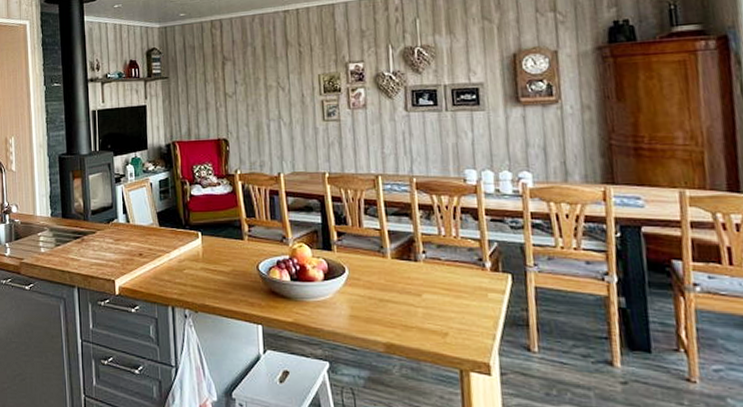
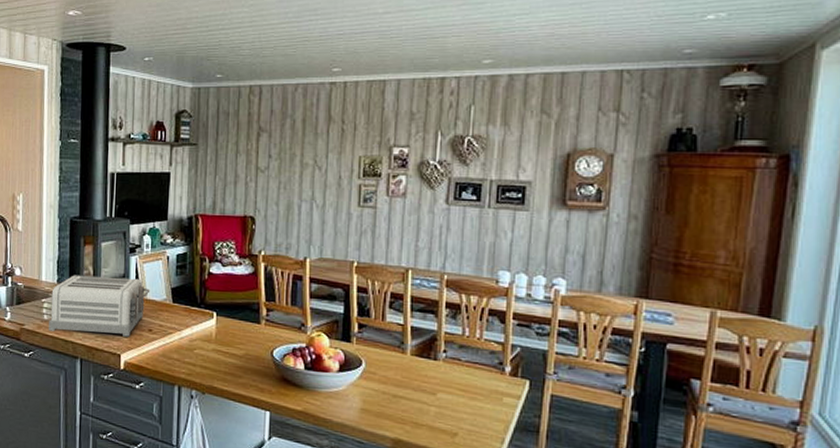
toaster: none [46,206,138,263] -> present [49,275,150,337]

